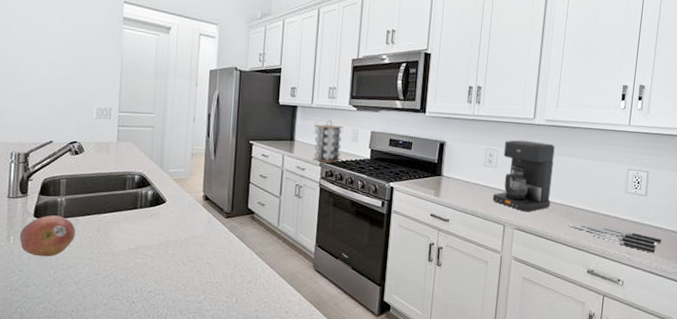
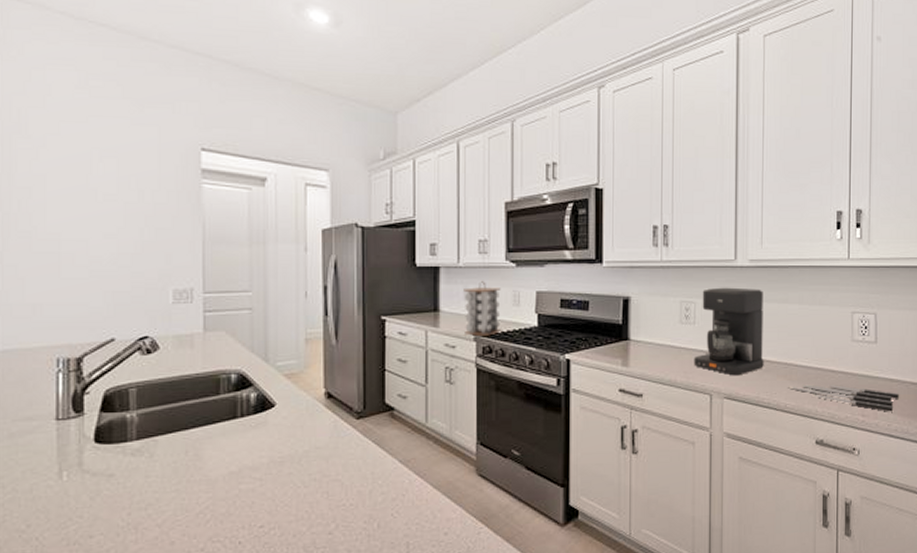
fruit: present [19,215,76,257] -> none [75,437,155,495]

